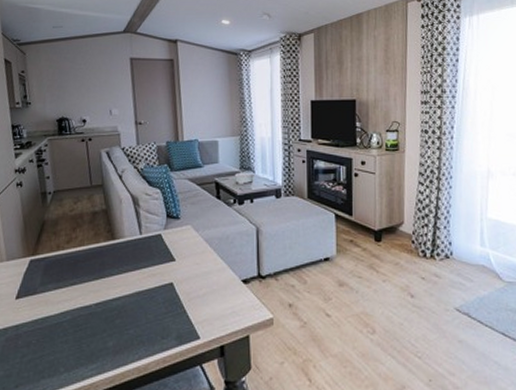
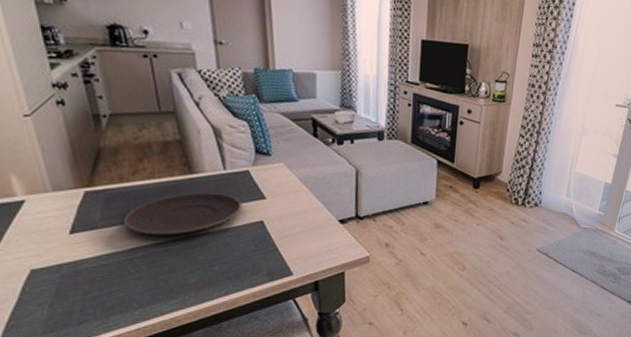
plate: none [57,257,155,299] -> present [123,192,243,236]

